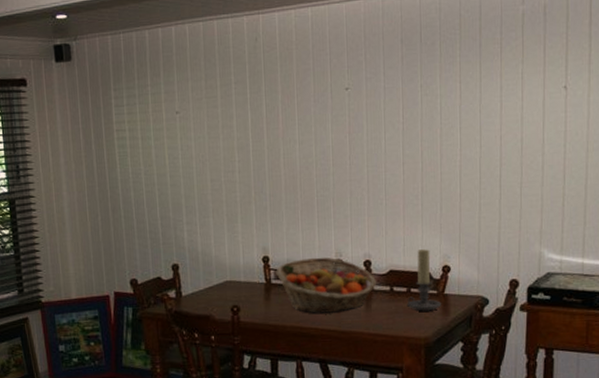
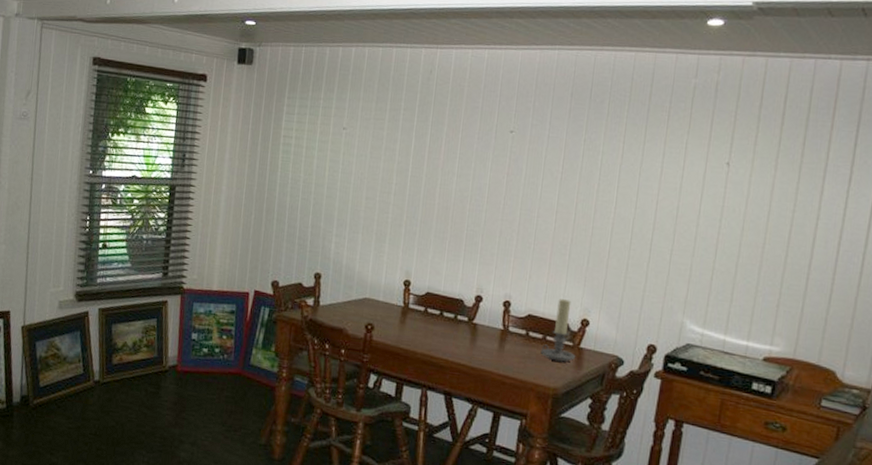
fruit basket: present [276,257,377,313] -> none [415,288,514,348]

